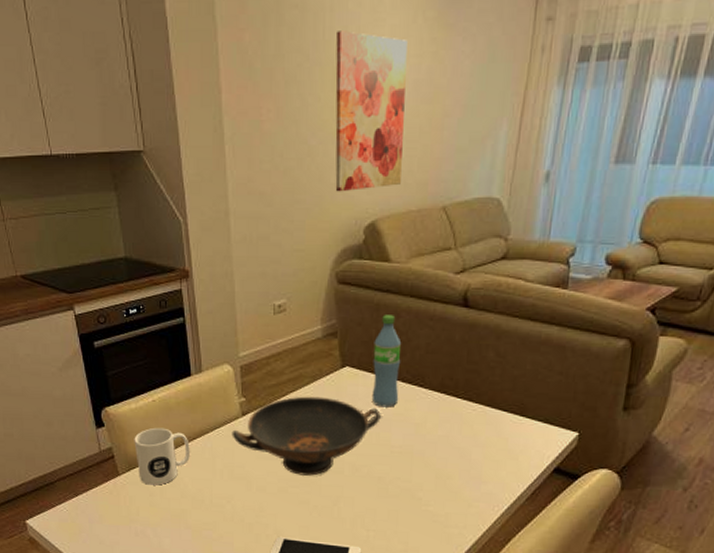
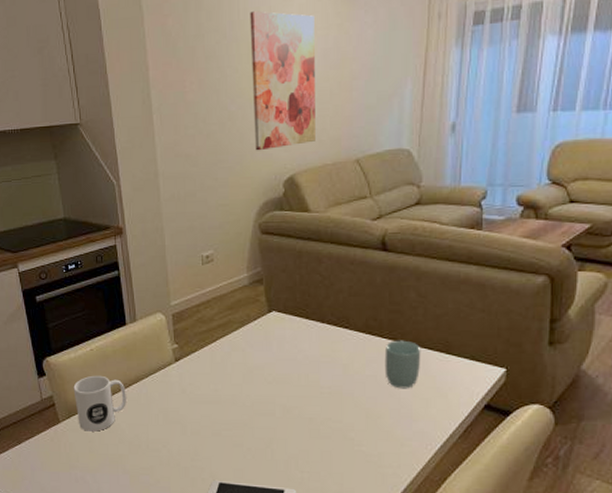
decorative bowl: present [232,396,381,476] -> none [166,341,309,419]
water bottle: present [371,315,401,408] -> none [298,261,325,349]
cup: none [457,400,496,450] -> present [384,340,421,389]

